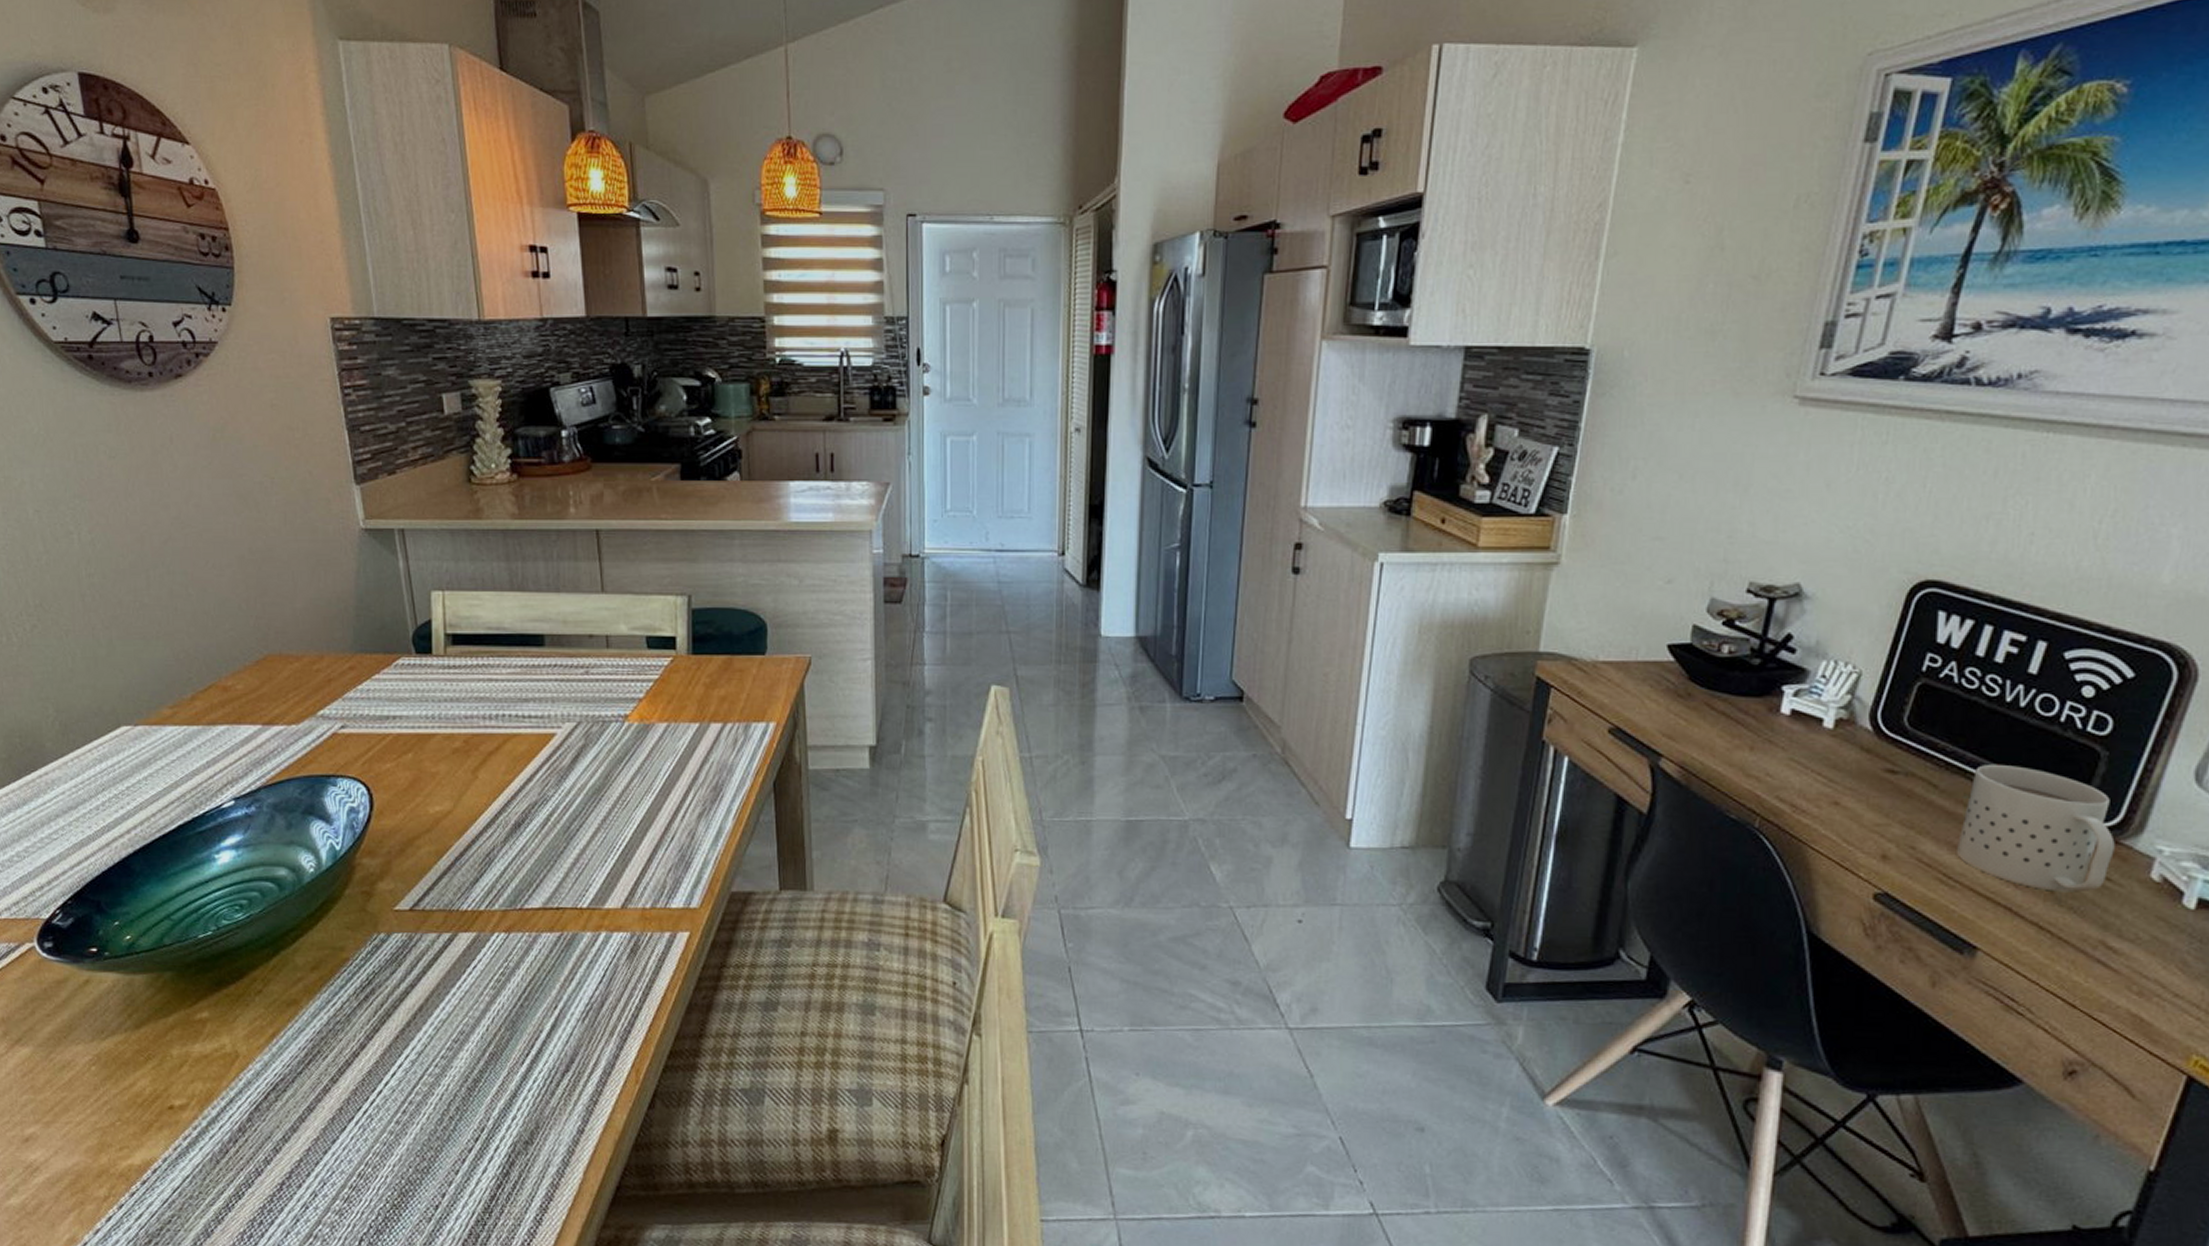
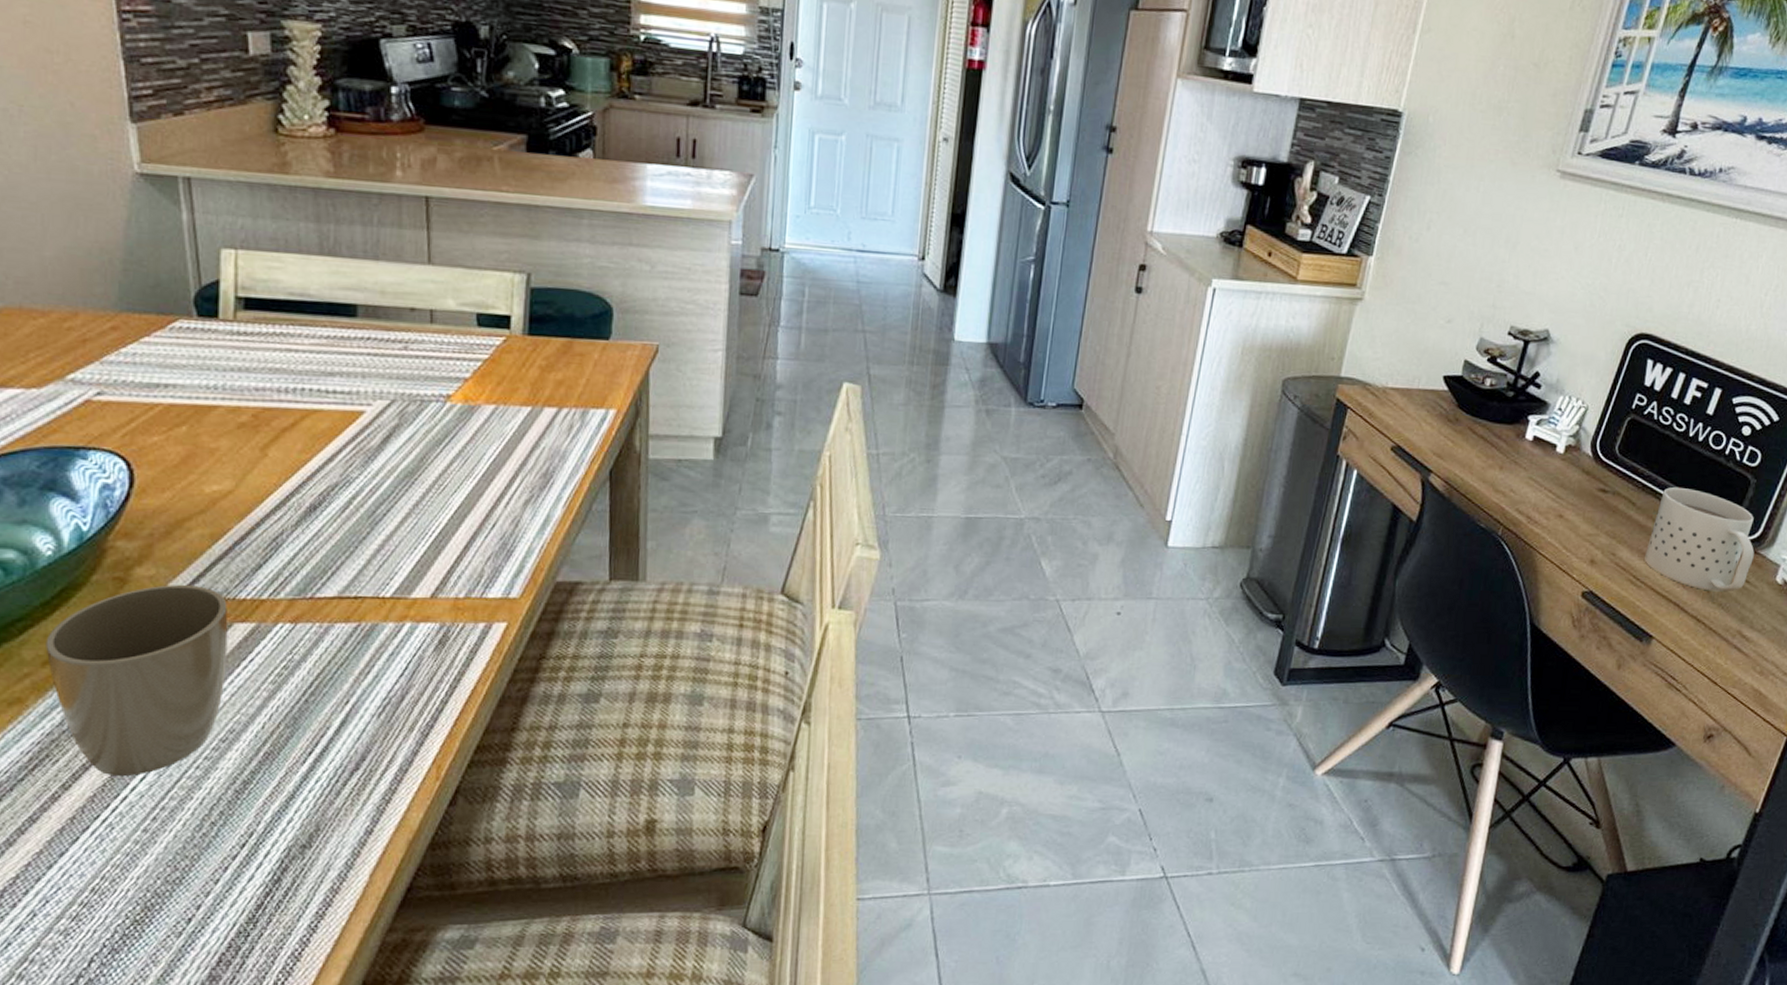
cup: none [313,897,455,1073] -> present [45,584,228,777]

